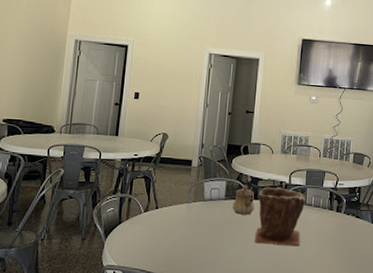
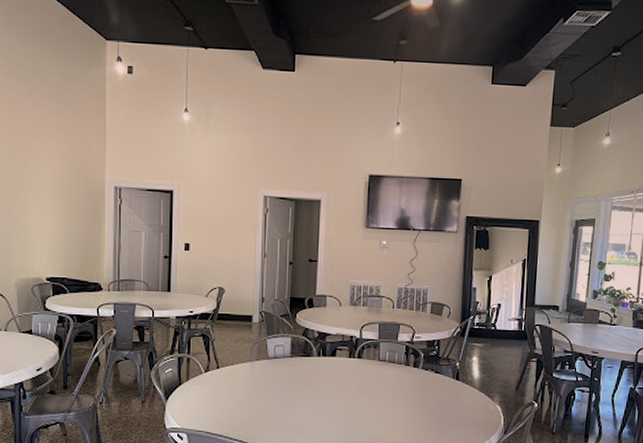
teapot: present [232,185,255,215] -> none [299,341,323,373]
plant pot: present [254,186,307,245] -> none [324,341,380,404]

